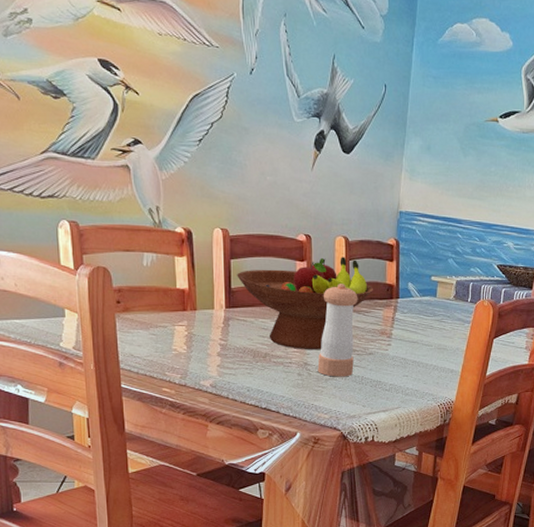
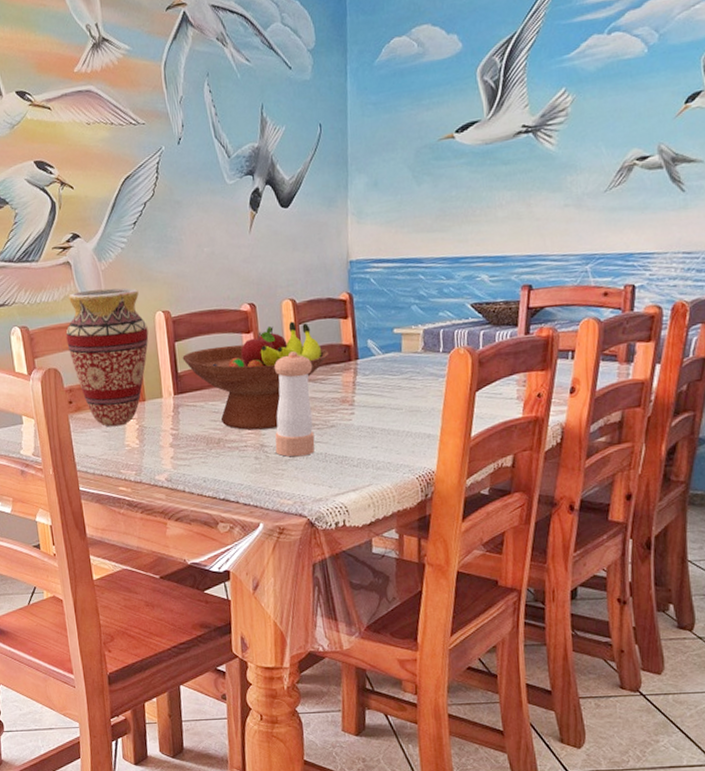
vase: none [119,196,205,331] -> present [66,288,149,427]

